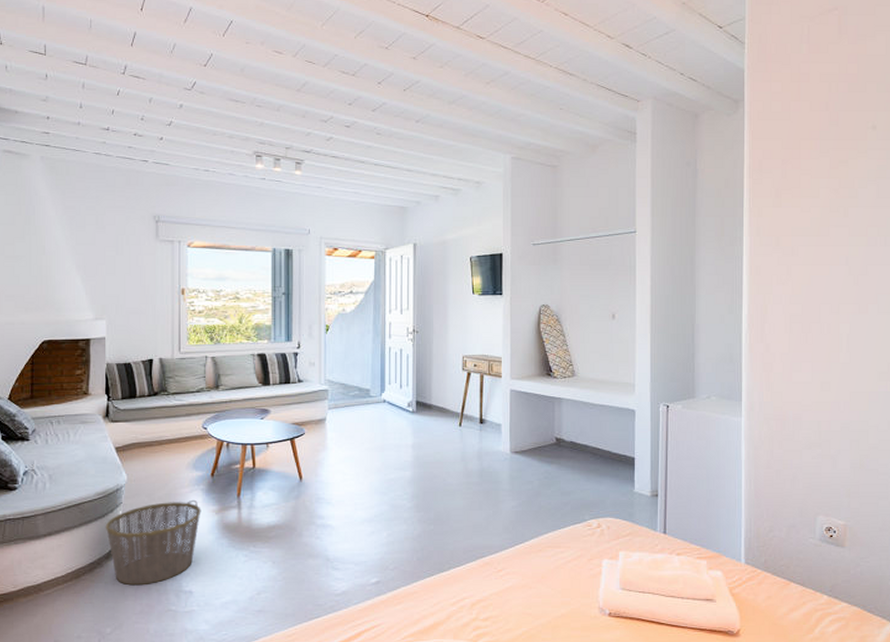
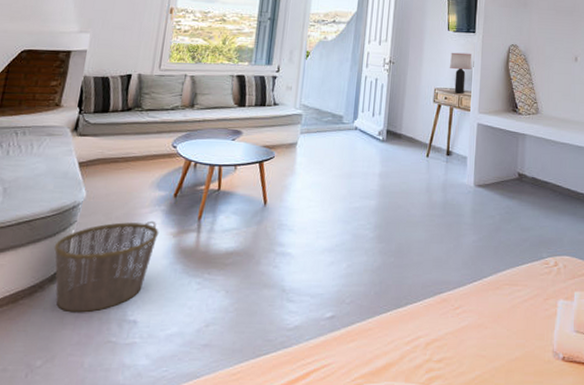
table lamp: none [477,317,501,360] -> present [450,52,472,94]

